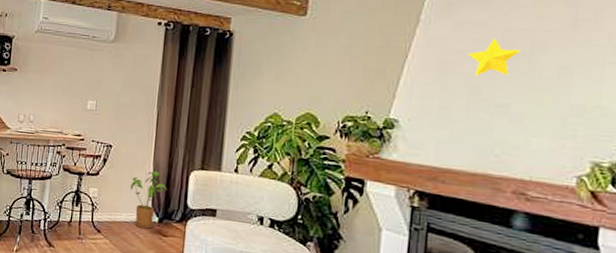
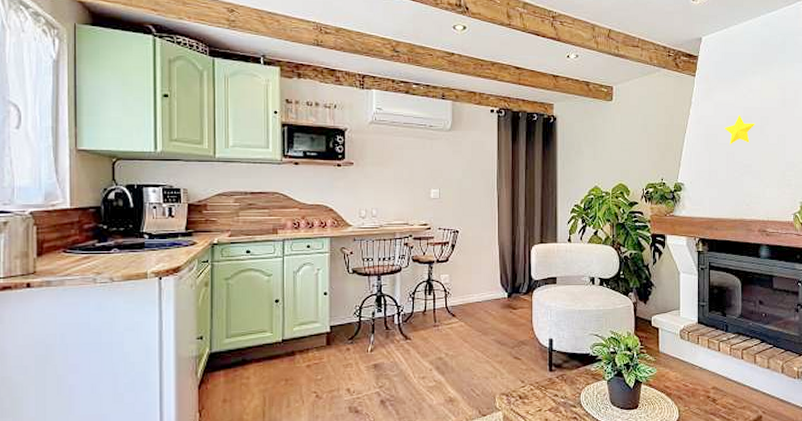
house plant: present [130,171,168,229] -> none [479,250,513,306]

